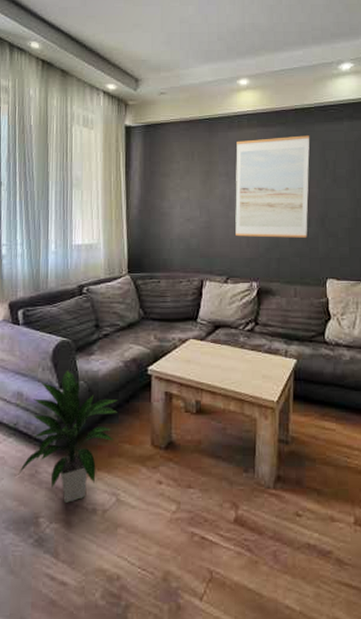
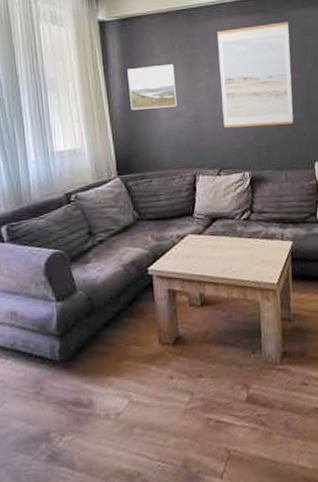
indoor plant: present [18,370,118,503] -> none [22,281,121,414]
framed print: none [147,171,192,212] -> present [127,64,178,110]

